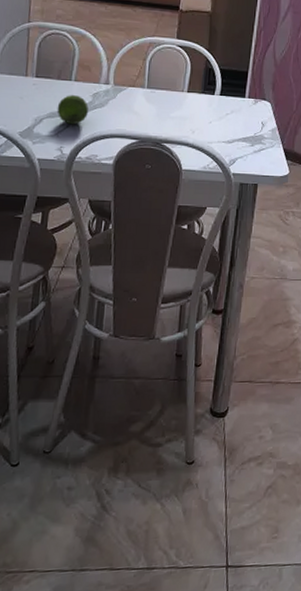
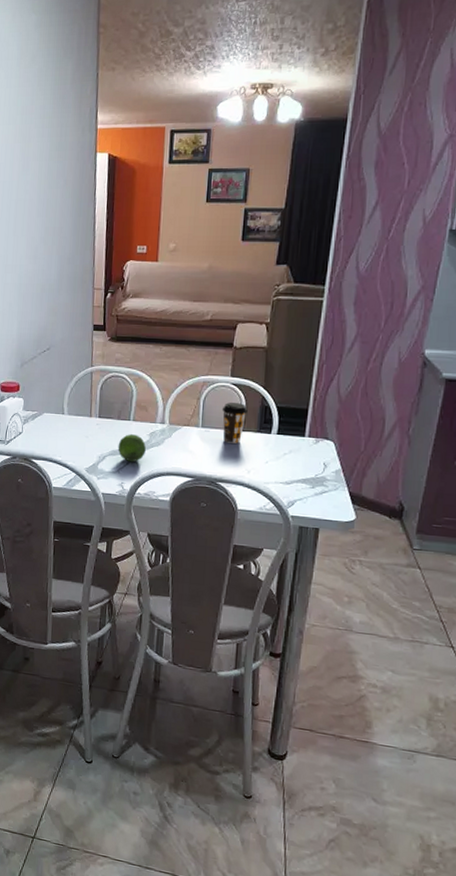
coffee cup: none [167,64,193,104] -> present [222,403,248,444]

